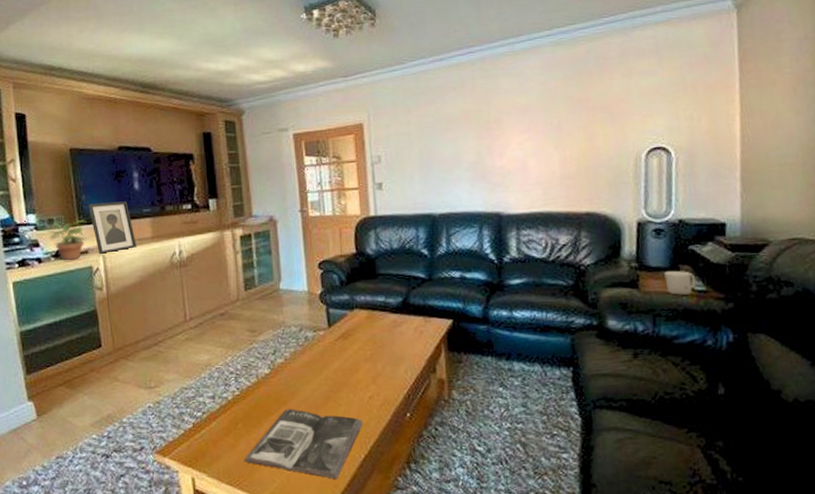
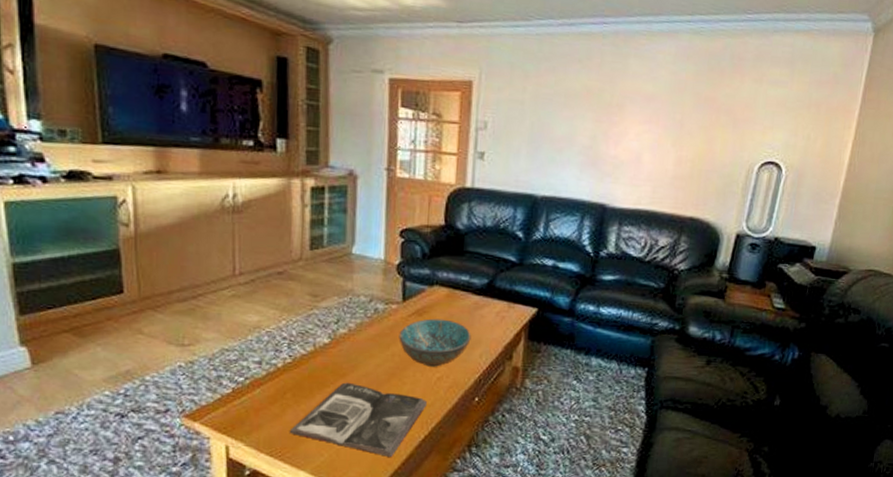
potted plant: present [48,220,87,261] -> none [57,135,113,186]
picture frame: present [88,201,137,254] -> none [116,119,179,184]
decorative bowl: none [329,340,395,387] -> present [399,318,471,367]
mug: present [664,270,697,295] -> none [749,285,778,311]

